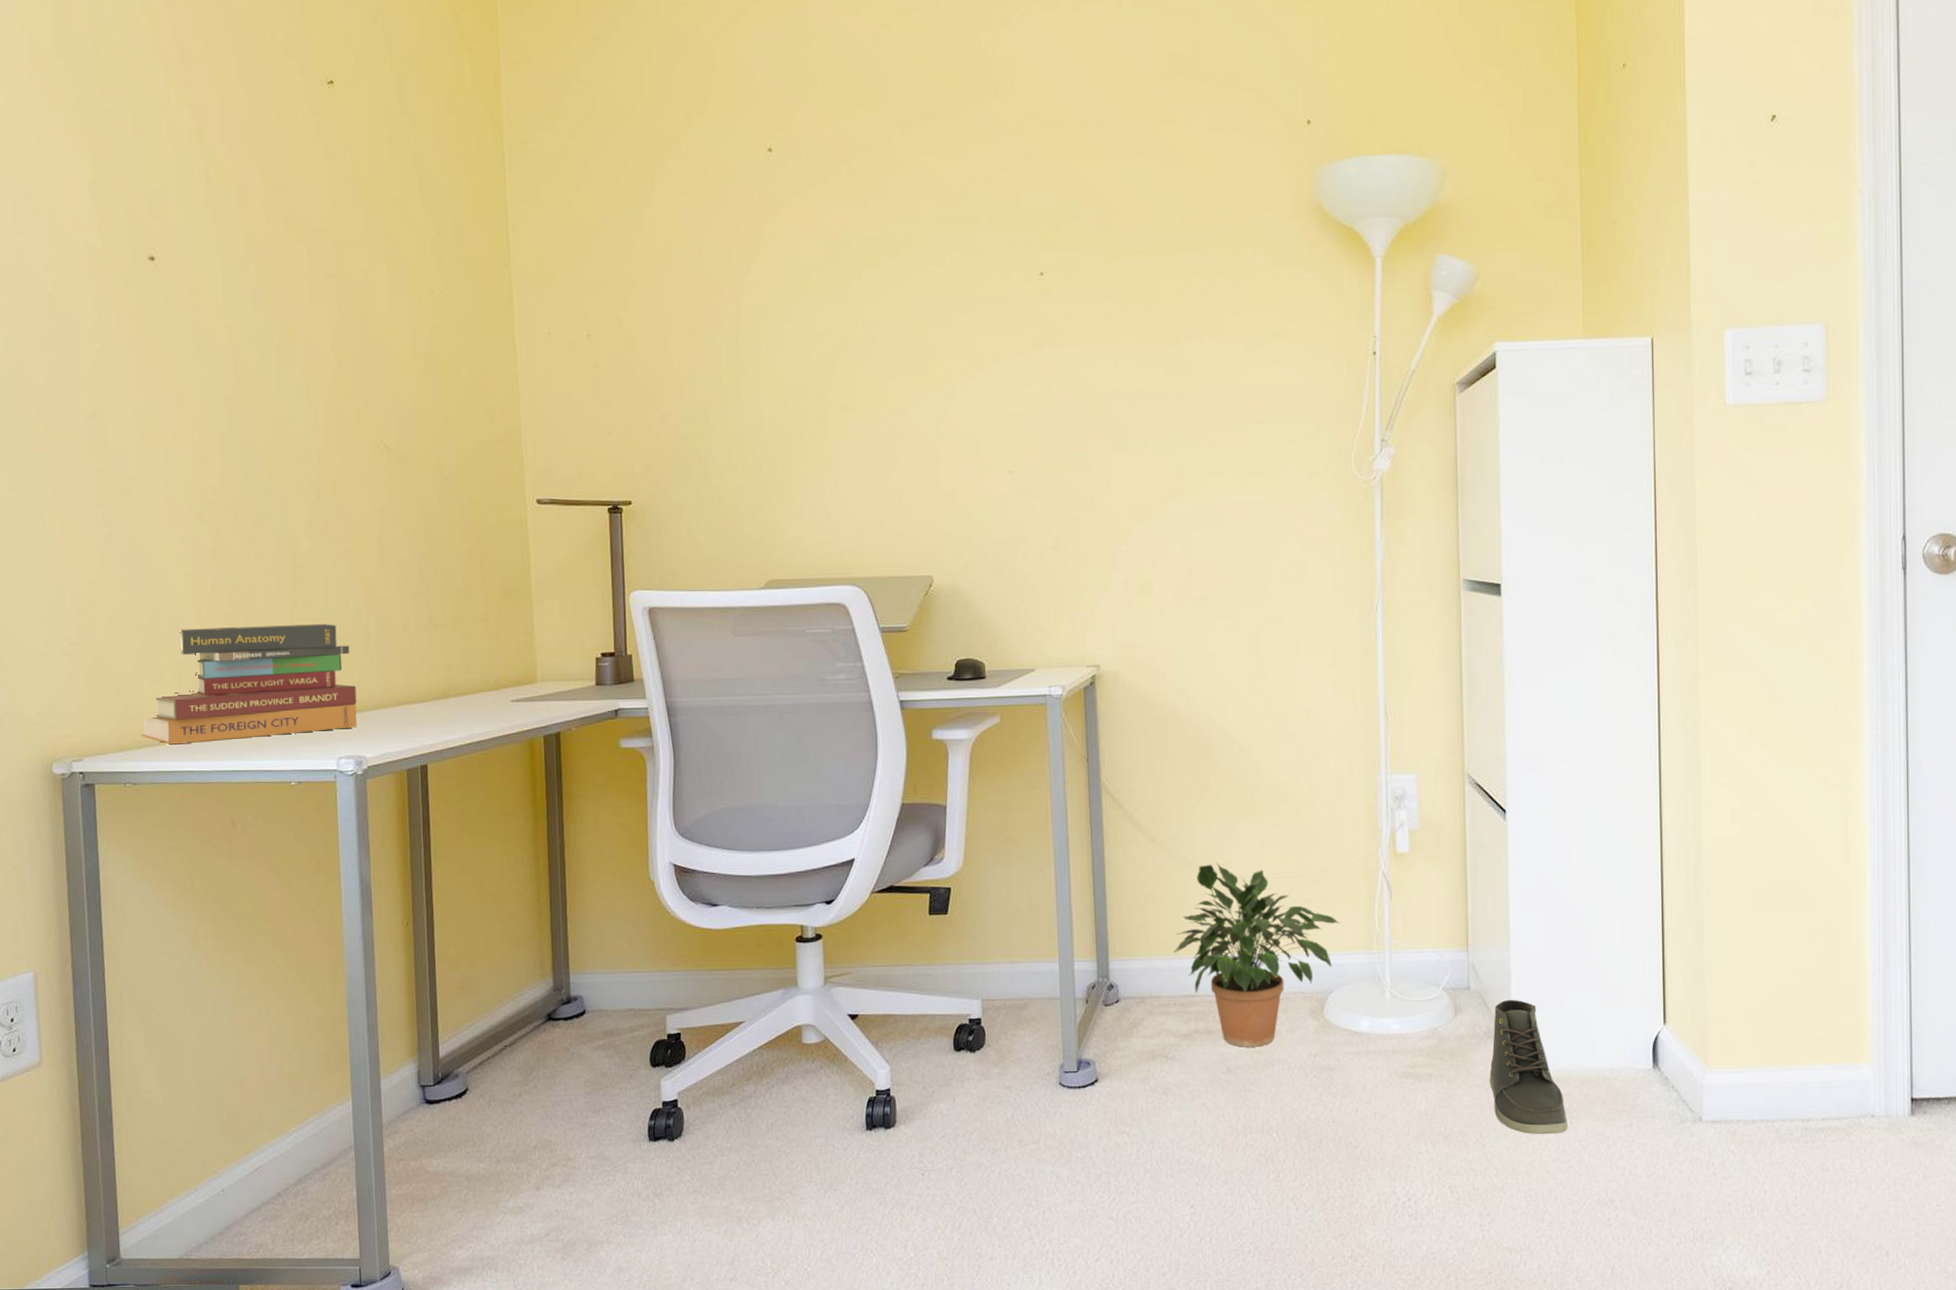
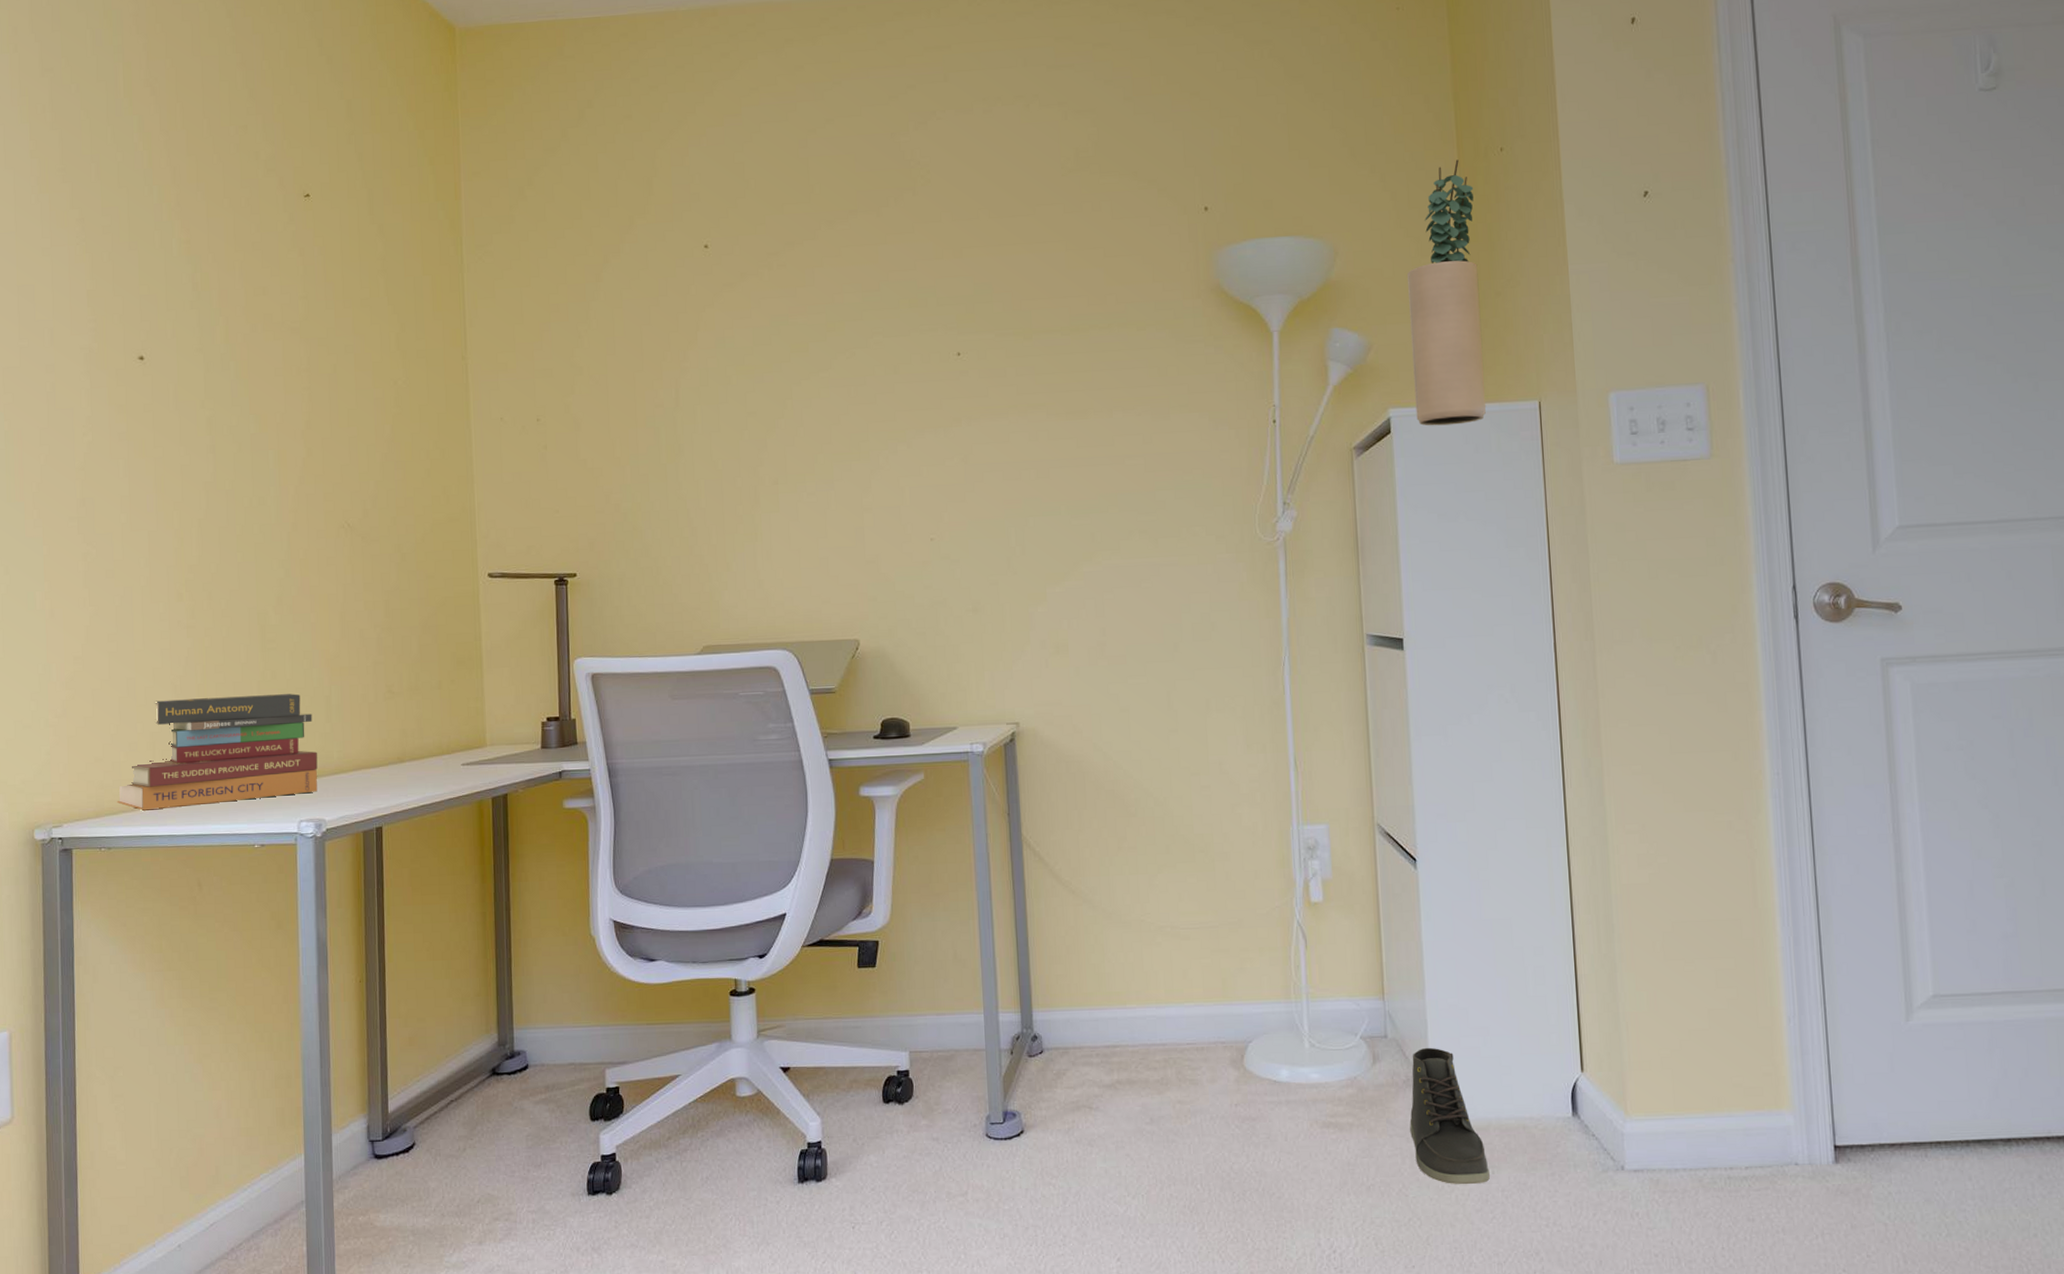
potted plant: present [1173,861,1340,1047] -> none [1095,912,1258,1098]
vase: none [1520,75,1596,362] -> present [1407,159,1486,426]

